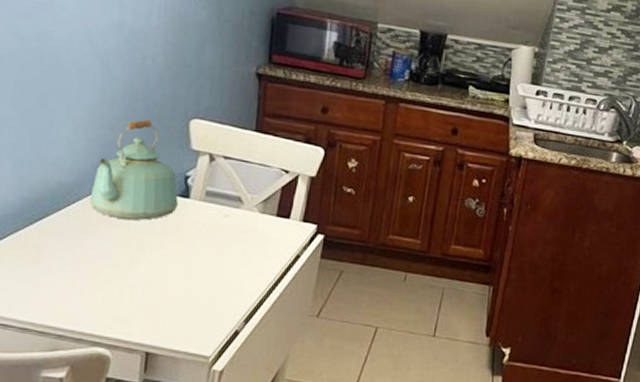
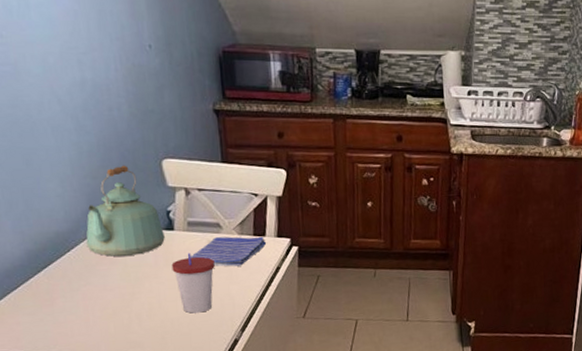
cup: none [179,226,228,295] -> present [171,253,215,313]
dish towel: none [201,212,289,249] -> present [190,236,266,267]

